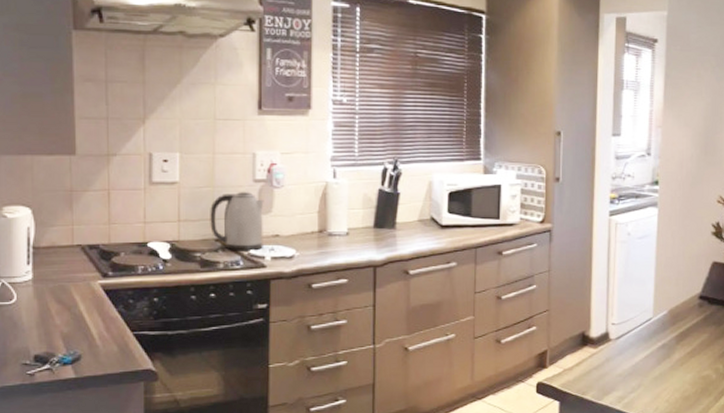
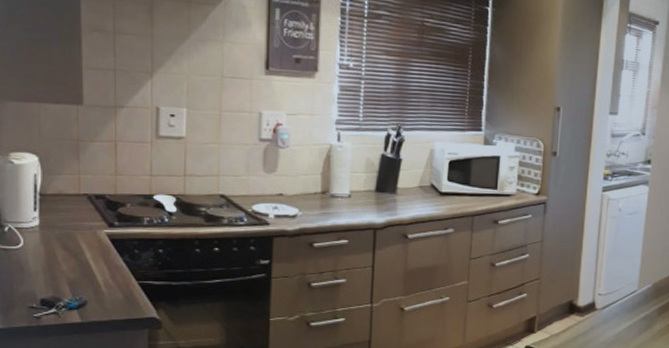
kettle: present [210,192,264,251] -> none [215,150,269,208]

